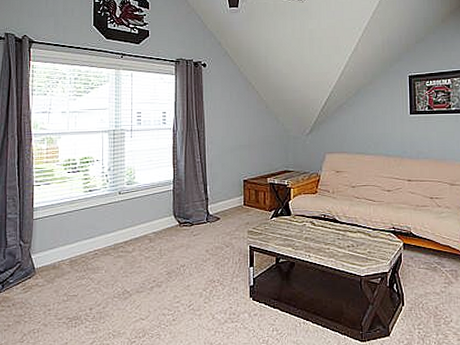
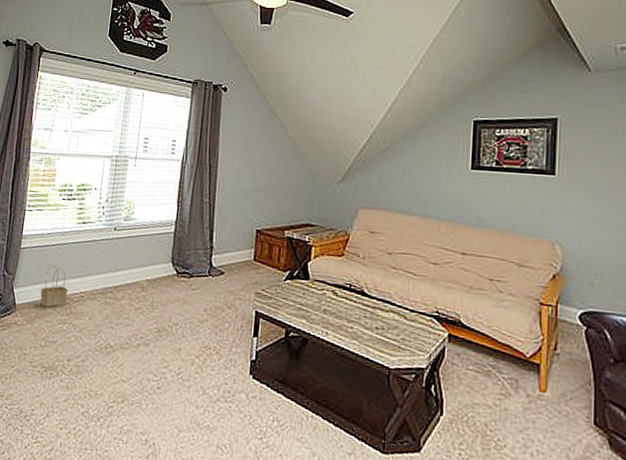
basket: none [57,230,82,267] -> present [40,264,68,308]

